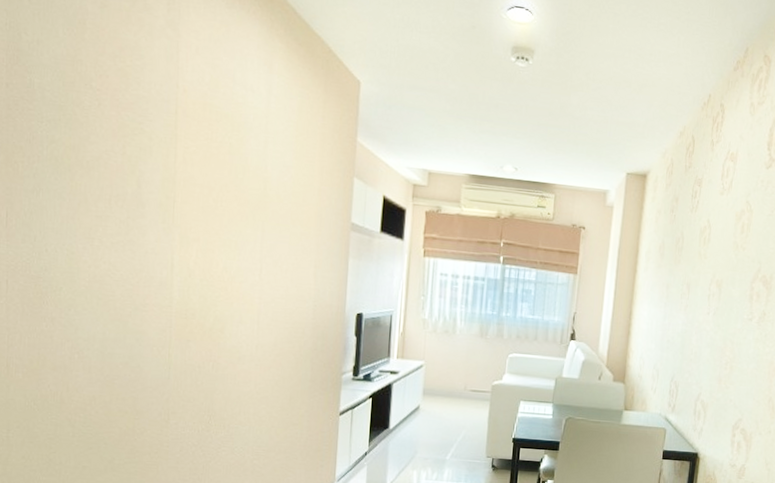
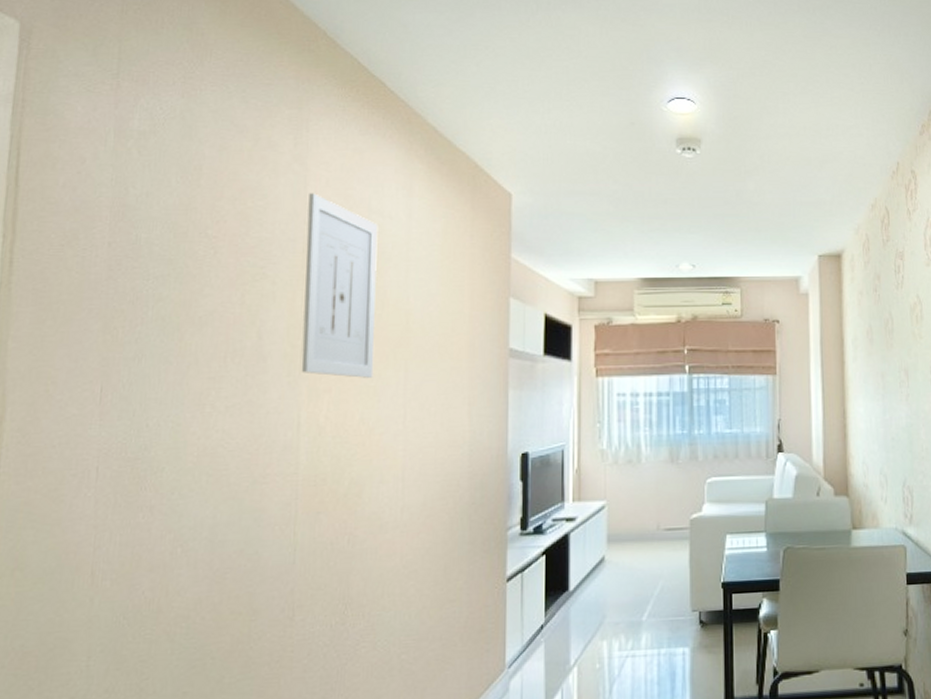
wall art: none [174,59,242,233] -> present [301,193,378,378]

